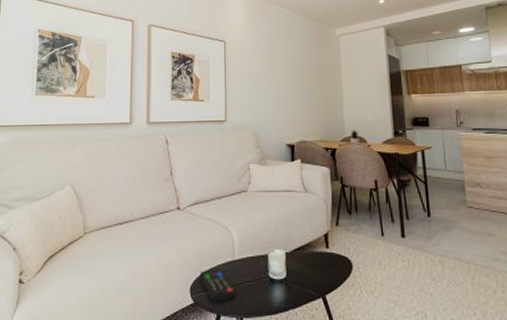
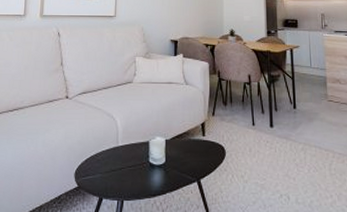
remote control: present [199,269,236,302] -> none [84,154,118,186]

